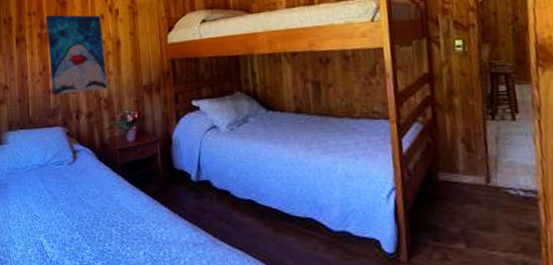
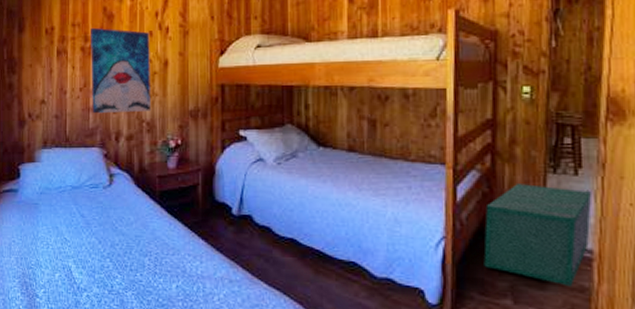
storage bin: none [431,131,533,227] -> present [483,182,591,287]

